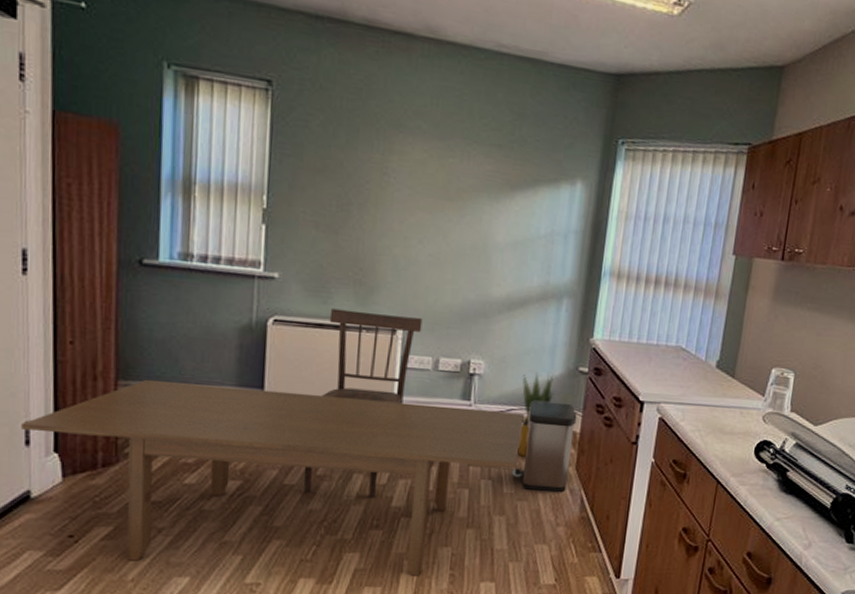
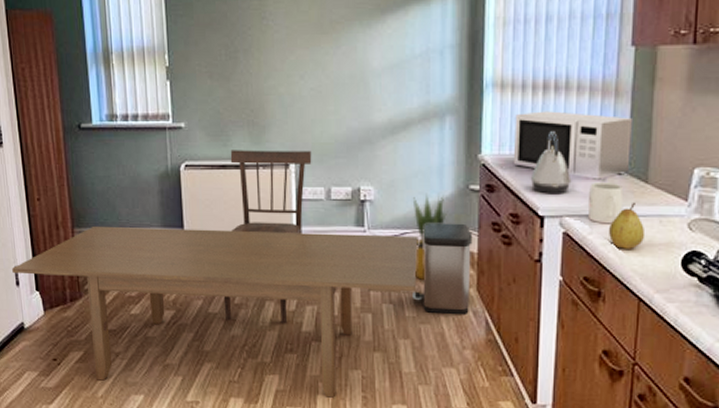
microwave: none [621,303,727,372] -> present [513,111,632,180]
kettle: none [635,323,672,382] -> present [530,131,572,194]
mug: none [682,374,715,413] -> present [587,183,624,224]
fruit: none [697,394,728,436] -> present [608,202,646,249]

